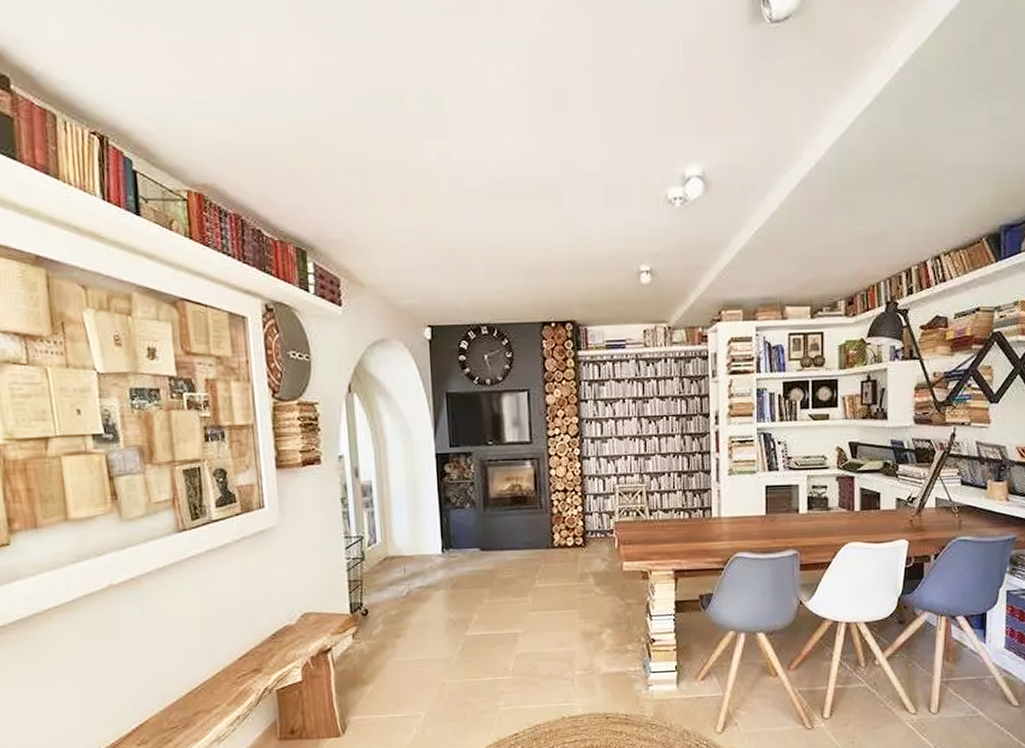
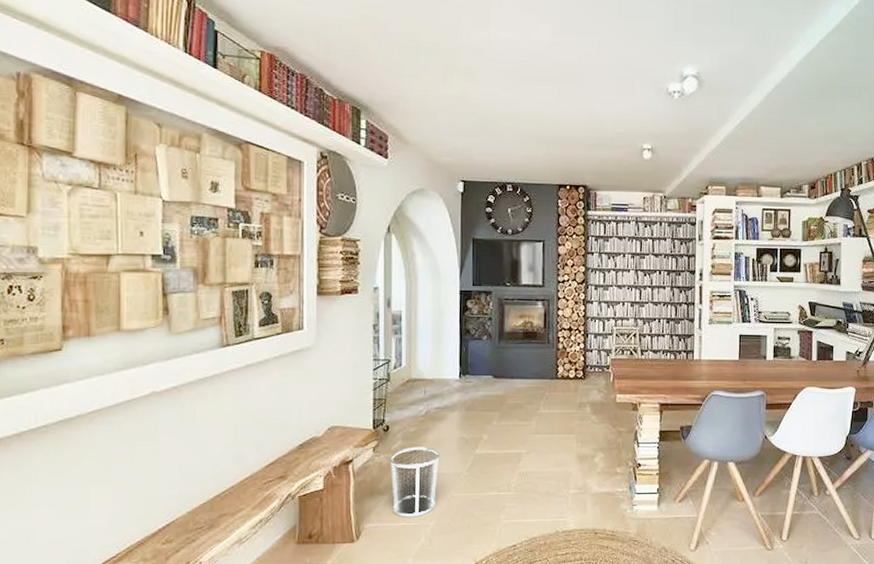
waste bin: none [371,630,427,708] -> present [390,446,440,517]

